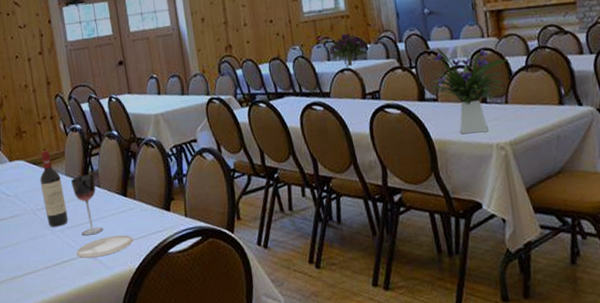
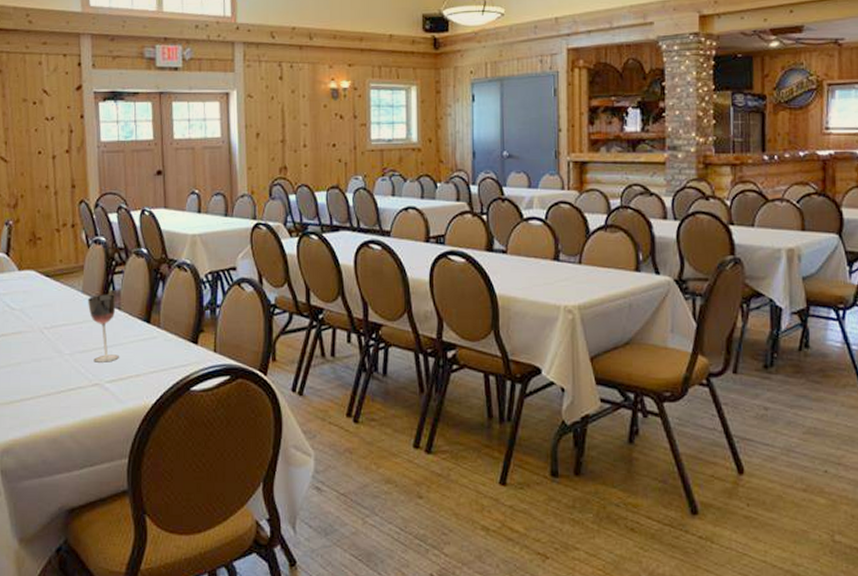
wine bottle: present [40,150,68,227] -> none [51,262,80,349]
plate: present [76,234,133,259] -> none [85,365,152,389]
bouquet: present [329,32,368,68] -> none [394,168,436,206]
flower arrangement: present [427,47,509,135] -> none [497,195,587,292]

